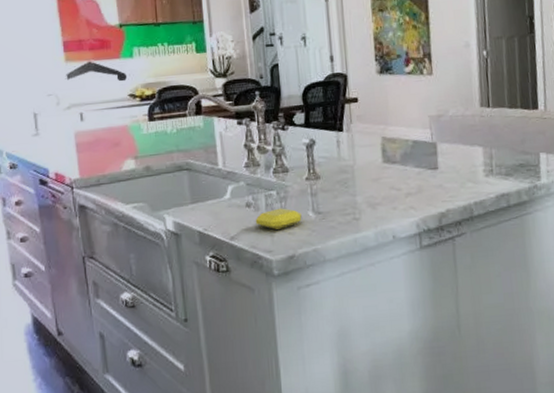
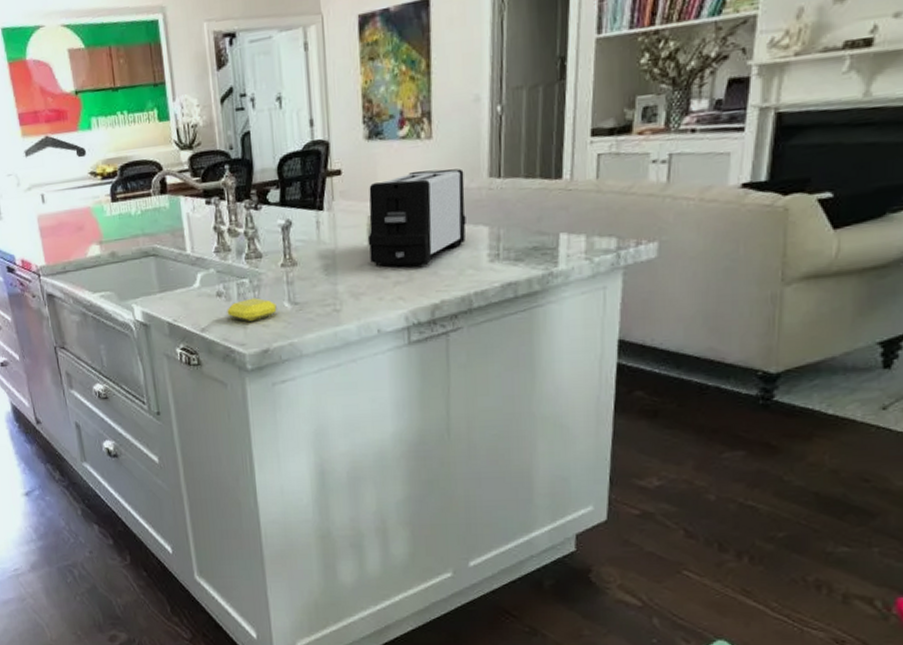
toaster: none [382,99,464,180] -> present [367,168,466,266]

